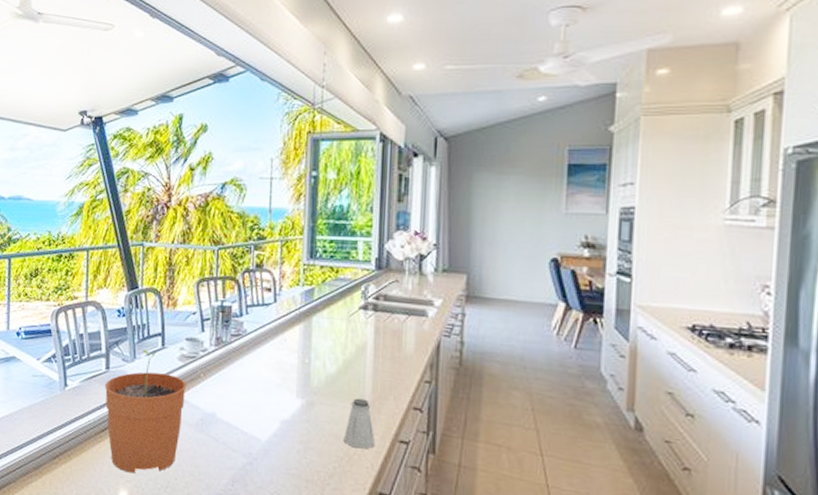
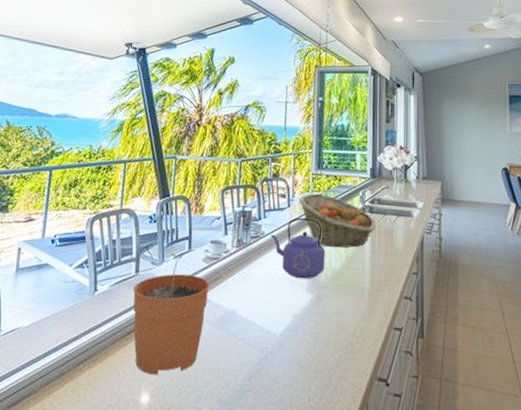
kettle: none [253,314,319,383] -> present [270,217,326,279]
fruit basket: none [287,287,382,350] -> present [299,193,376,248]
saltshaker: present [343,398,376,449] -> none [347,290,374,337]

